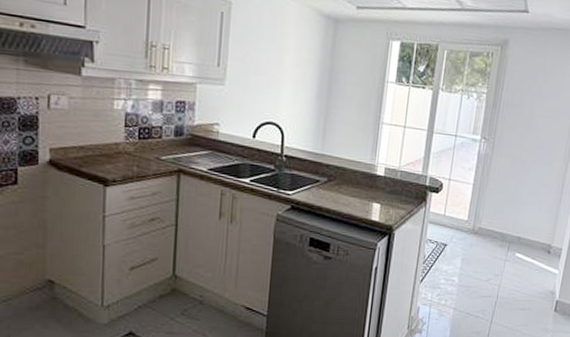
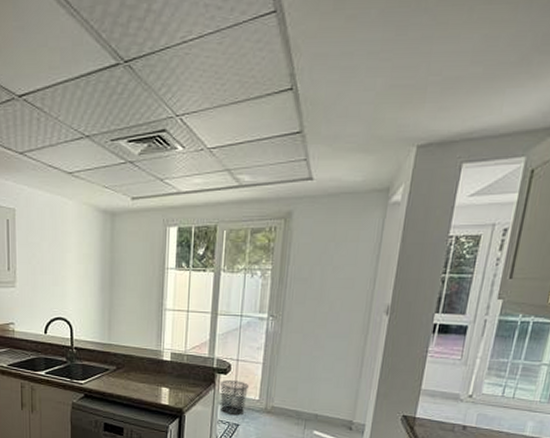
waste bin: none [430,199,459,235] -> present [220,380,250,416]

